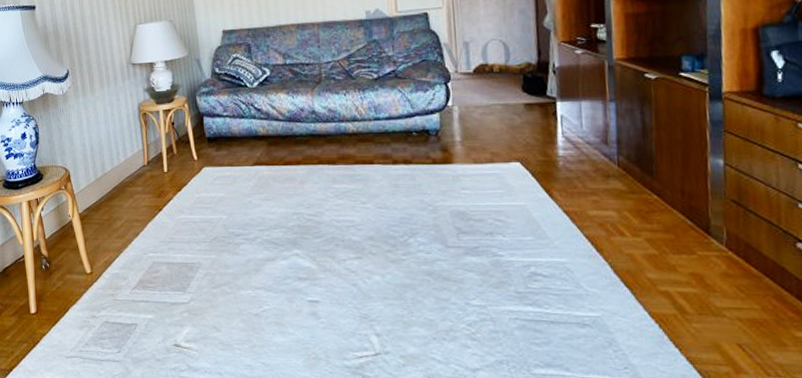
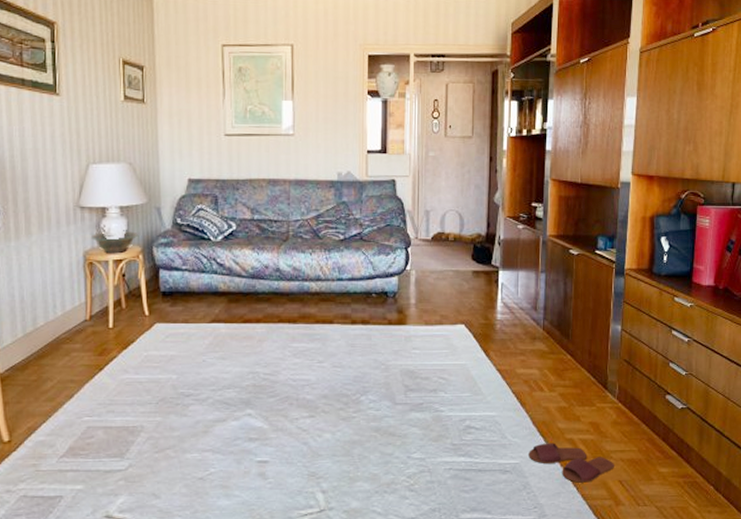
slippers: none [612,295,729,344] -> present [529,443,614,483]

